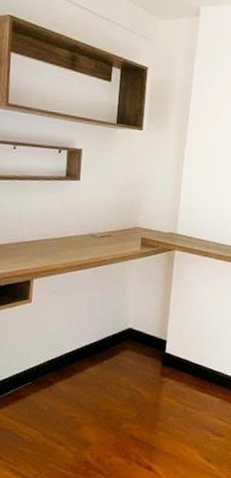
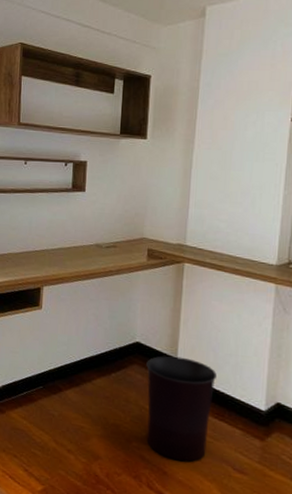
waste bin: none [136,338,201,435] -> present [146,355,217,462]

